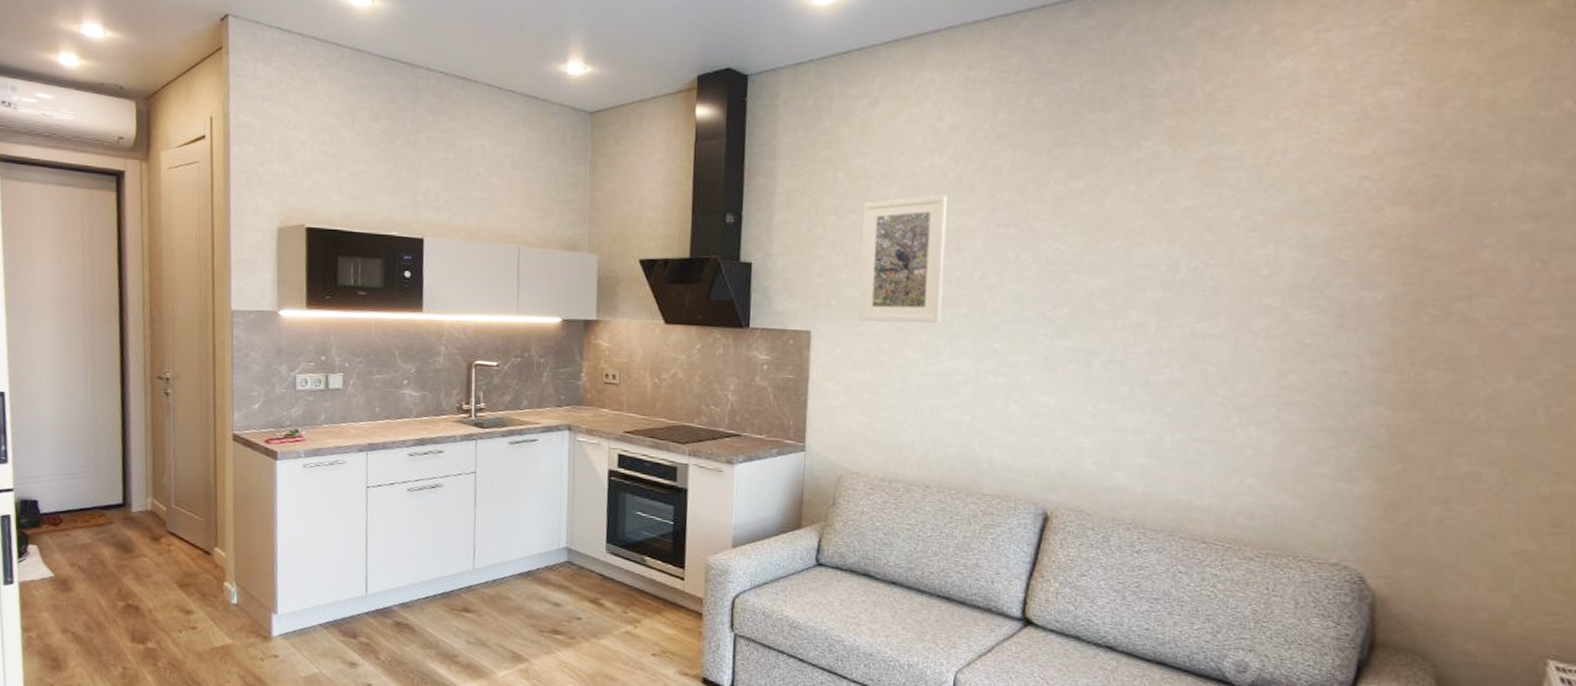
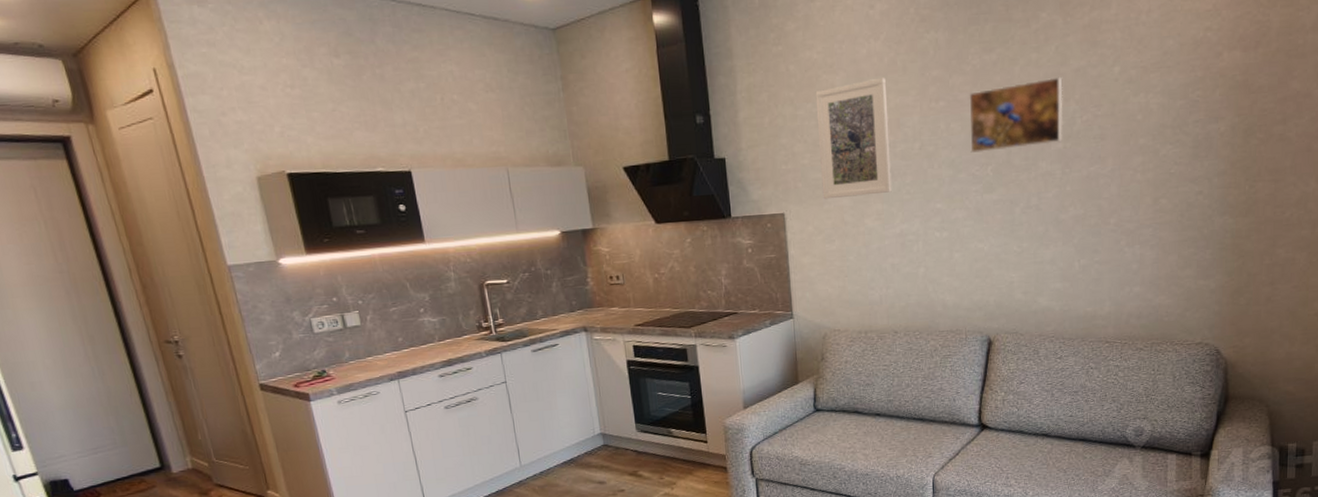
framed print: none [1042,214,1167,291] -> present [969,76,1063,153]

